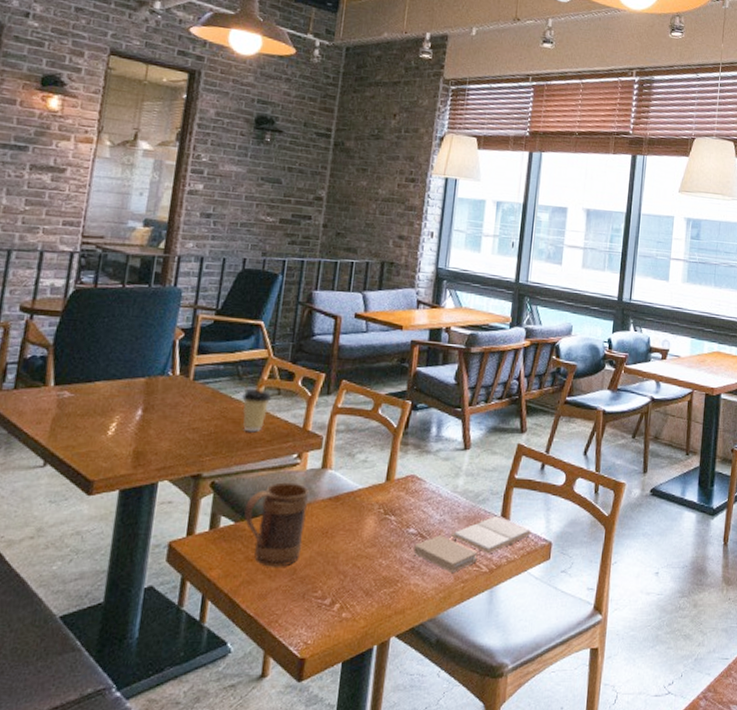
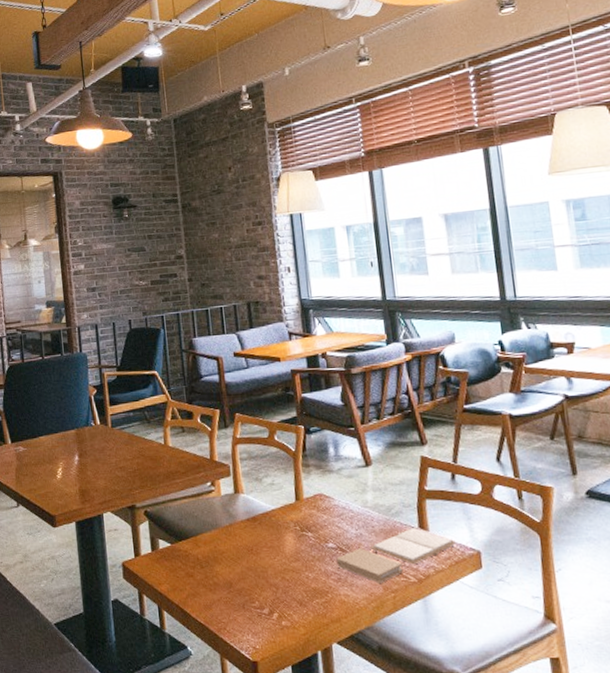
coffee cup: present [242,388,272,432] -> none [153,429,178,467]
mug: present [244,482,309,567] -> none [176,507,233,581]

